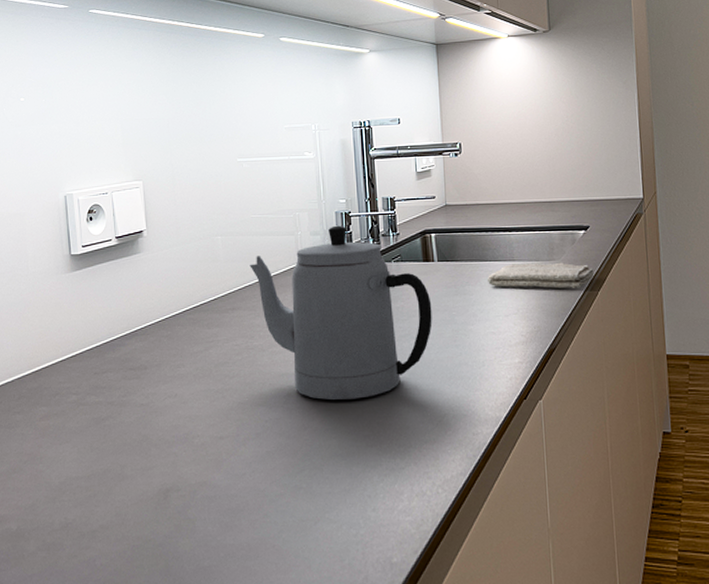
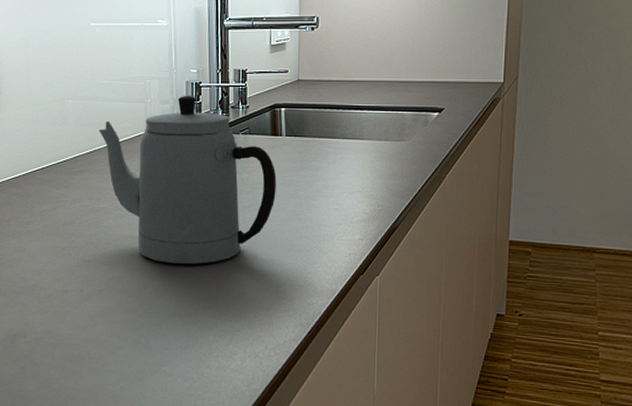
washcloth: present [488,262,595,289] -> none [335,142,444,170]

